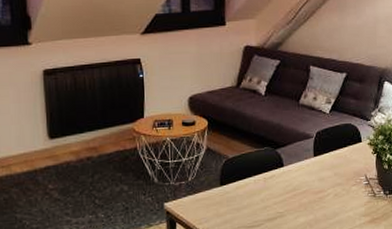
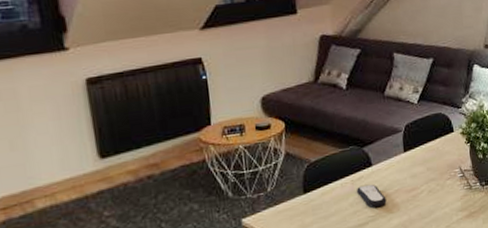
remote control: none [268,183,295,204] -> present [357,184,387,207]

